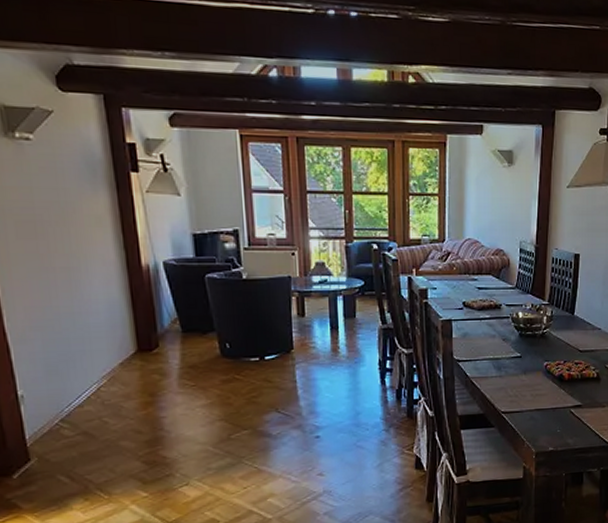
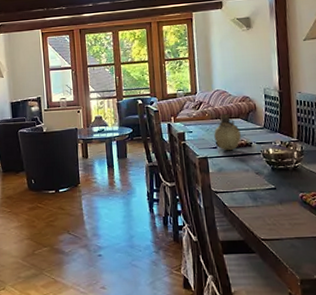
vase: none [461,268,490,313] -> present [214,113,241,151]

